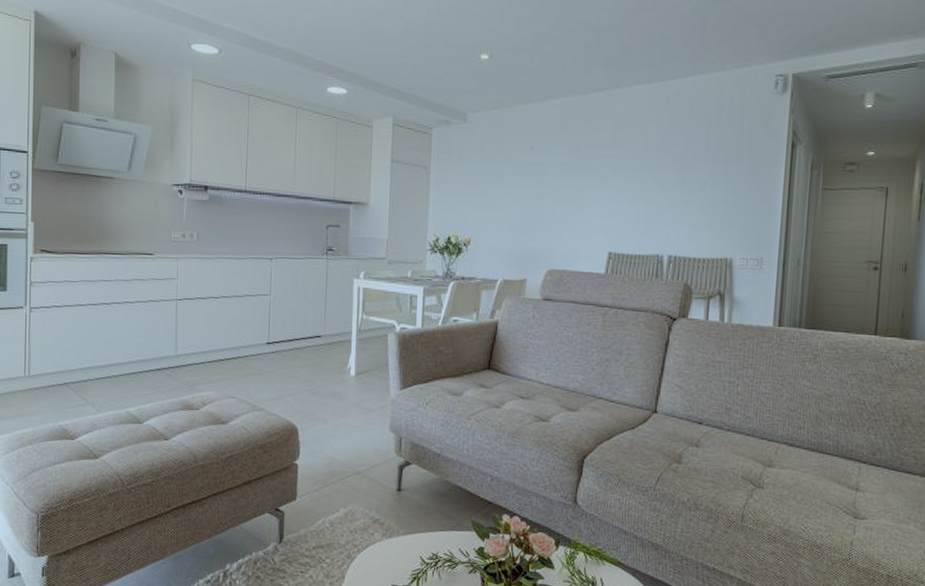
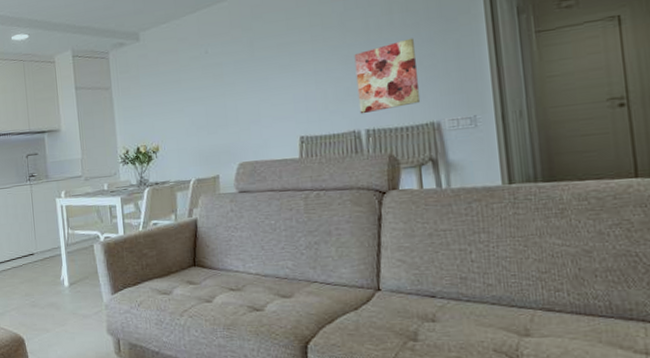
wall art: none [665,173,723,240] -> present [354,38,421,114]

